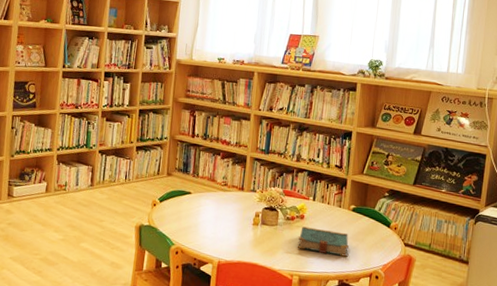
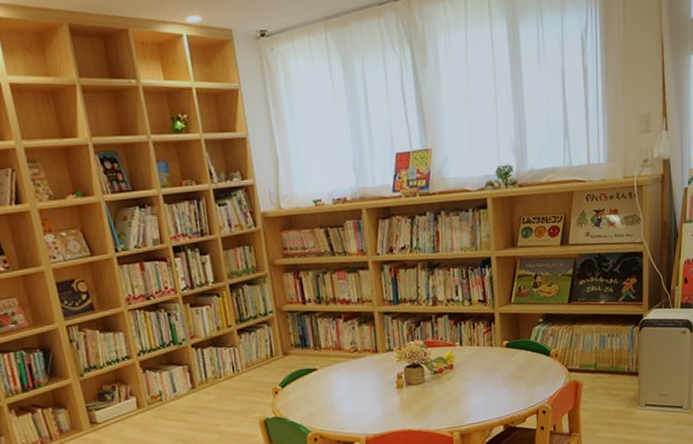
book: present [297,226,349,257] -> none [450,373,509,403]

